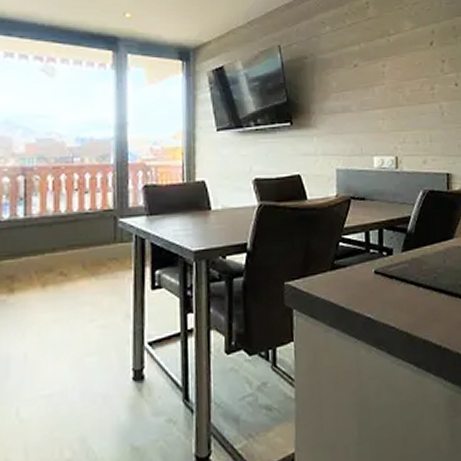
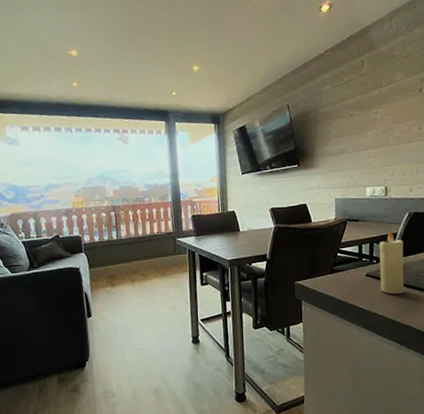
candle: none [389,211,421,298] -> present [379,229,404,294]

